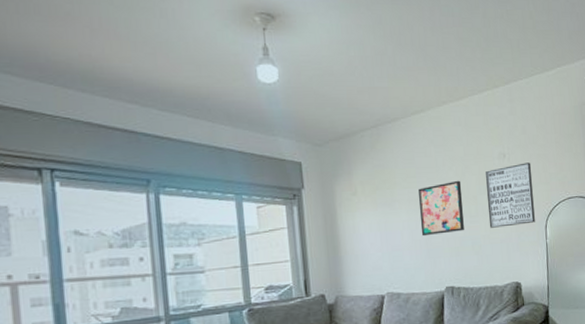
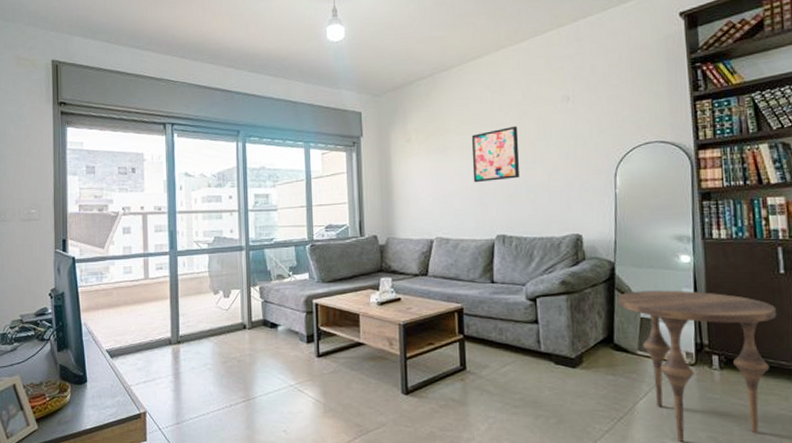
wall art: present [485,162,535,228] -> none [545,105,602,176]

